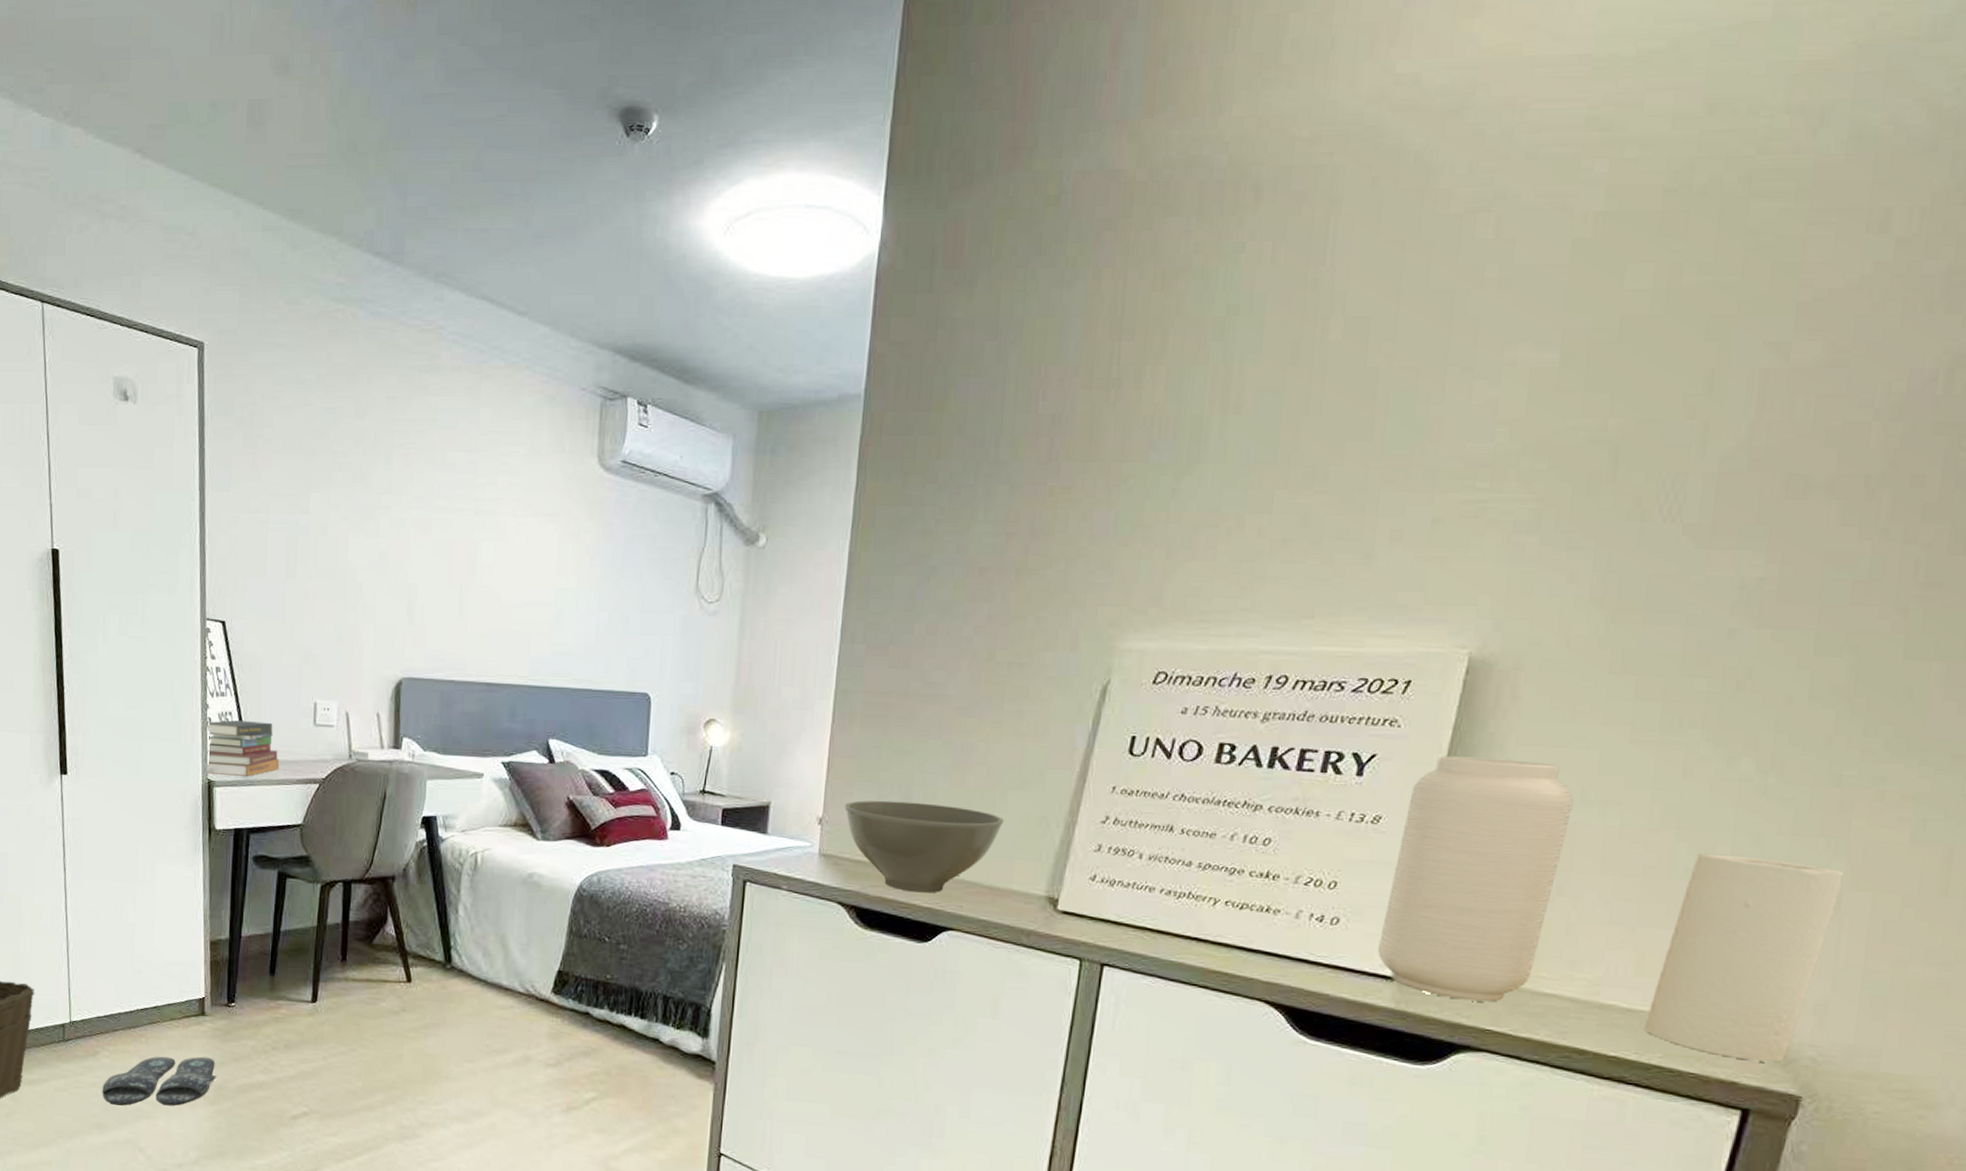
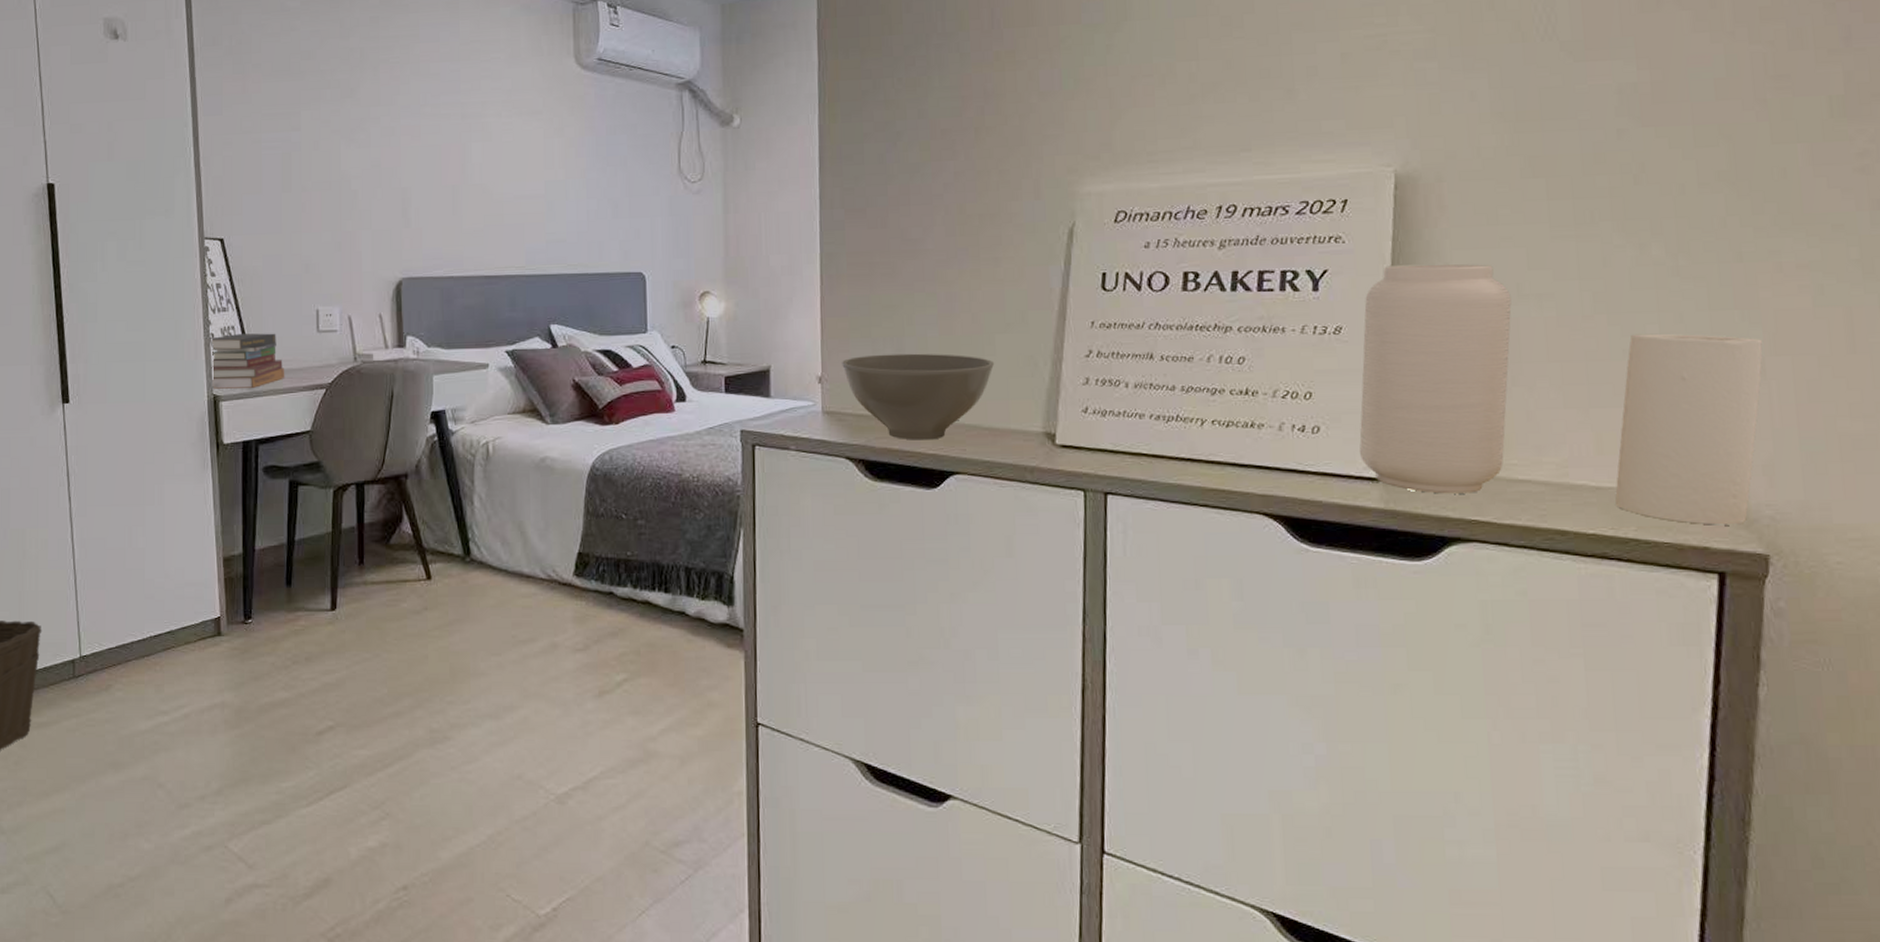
slippers: present [102,1056,217,1106] -> none [116,679,237,740]

